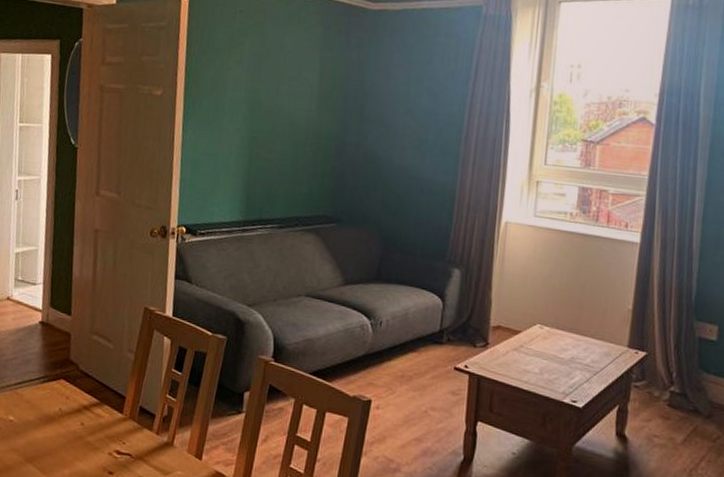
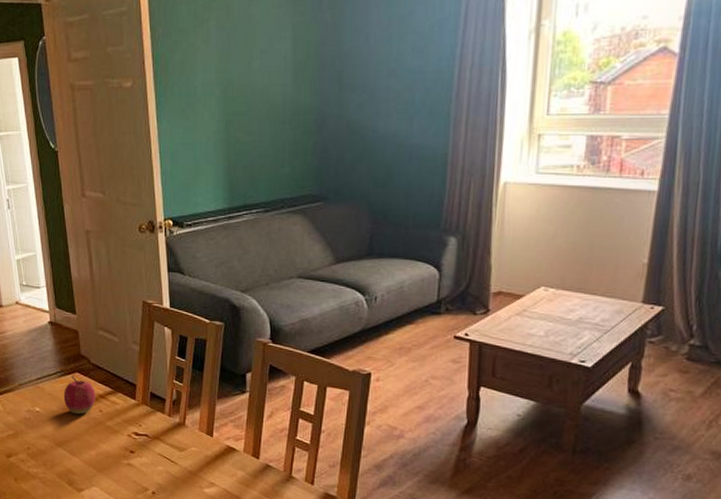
apple: none [42,382,80,427] -> present [63,376,96,415]

